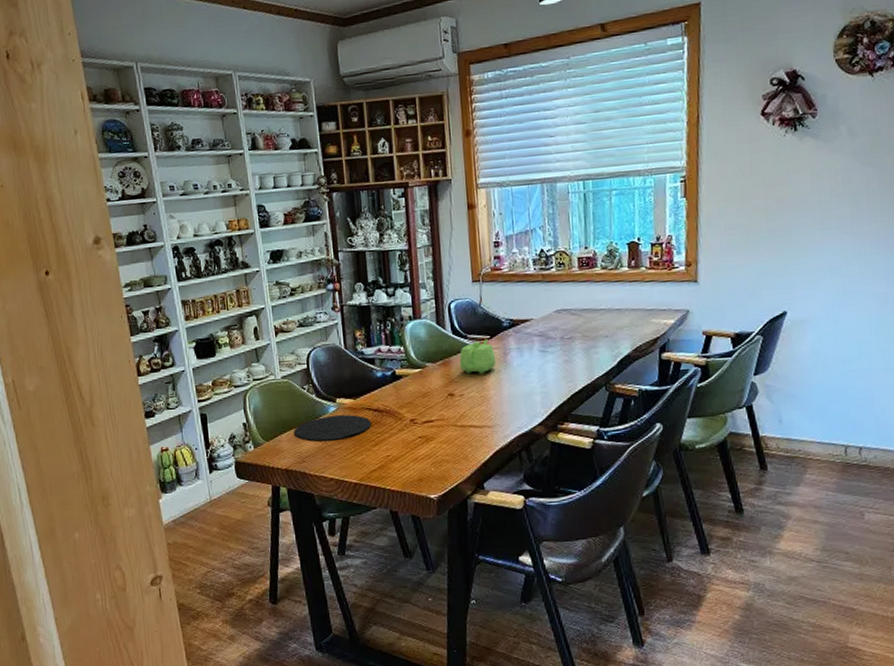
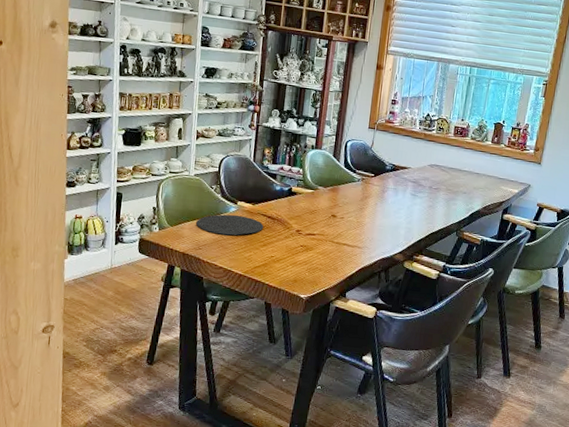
teapot: present [459,339,496,374] -> none [345,176,376,204]

